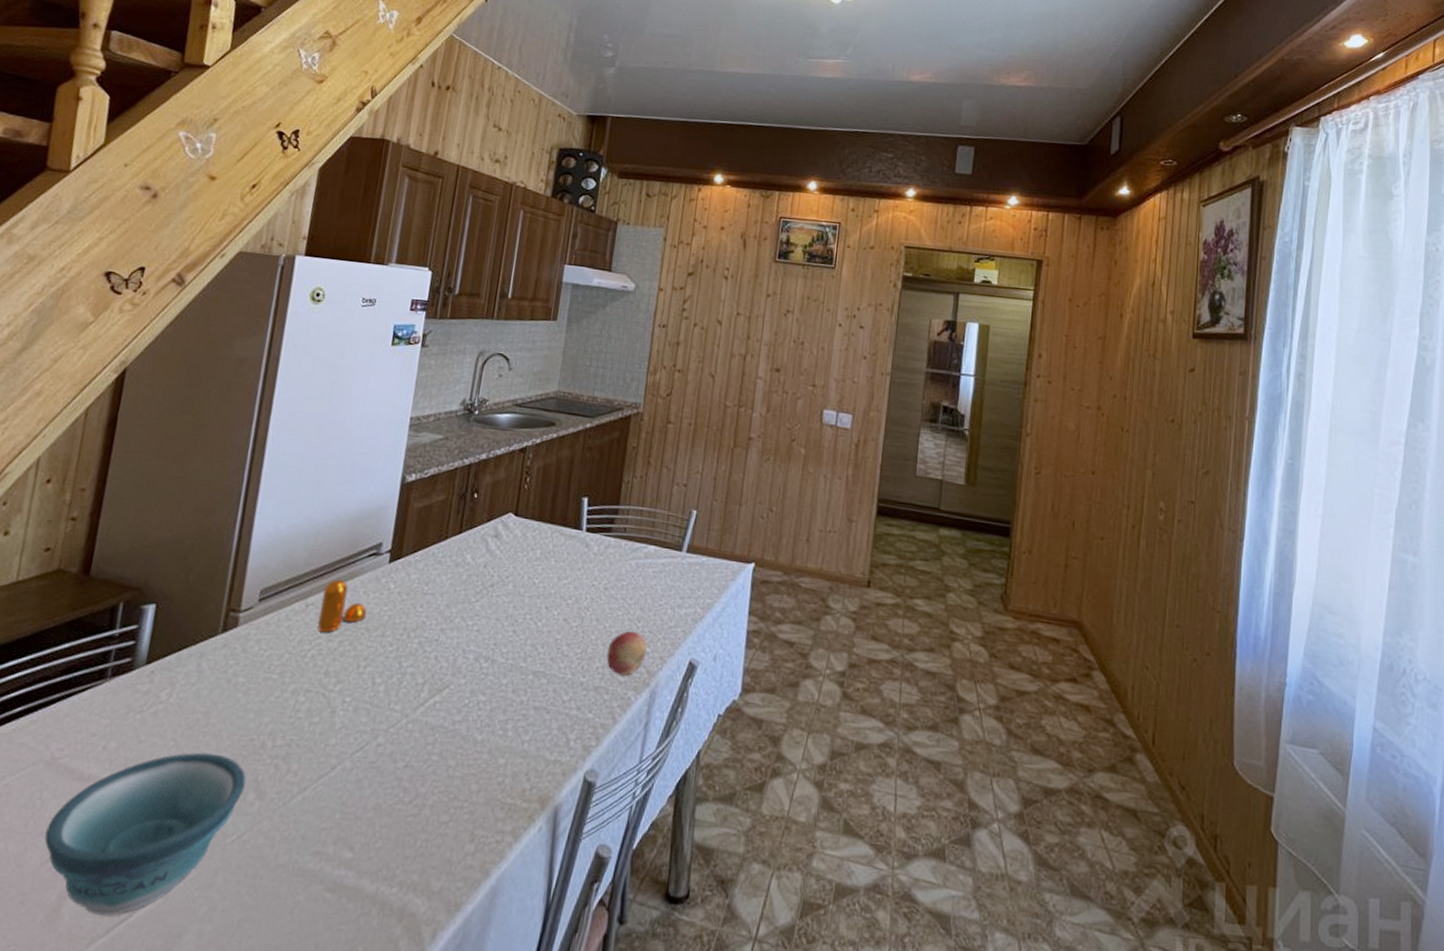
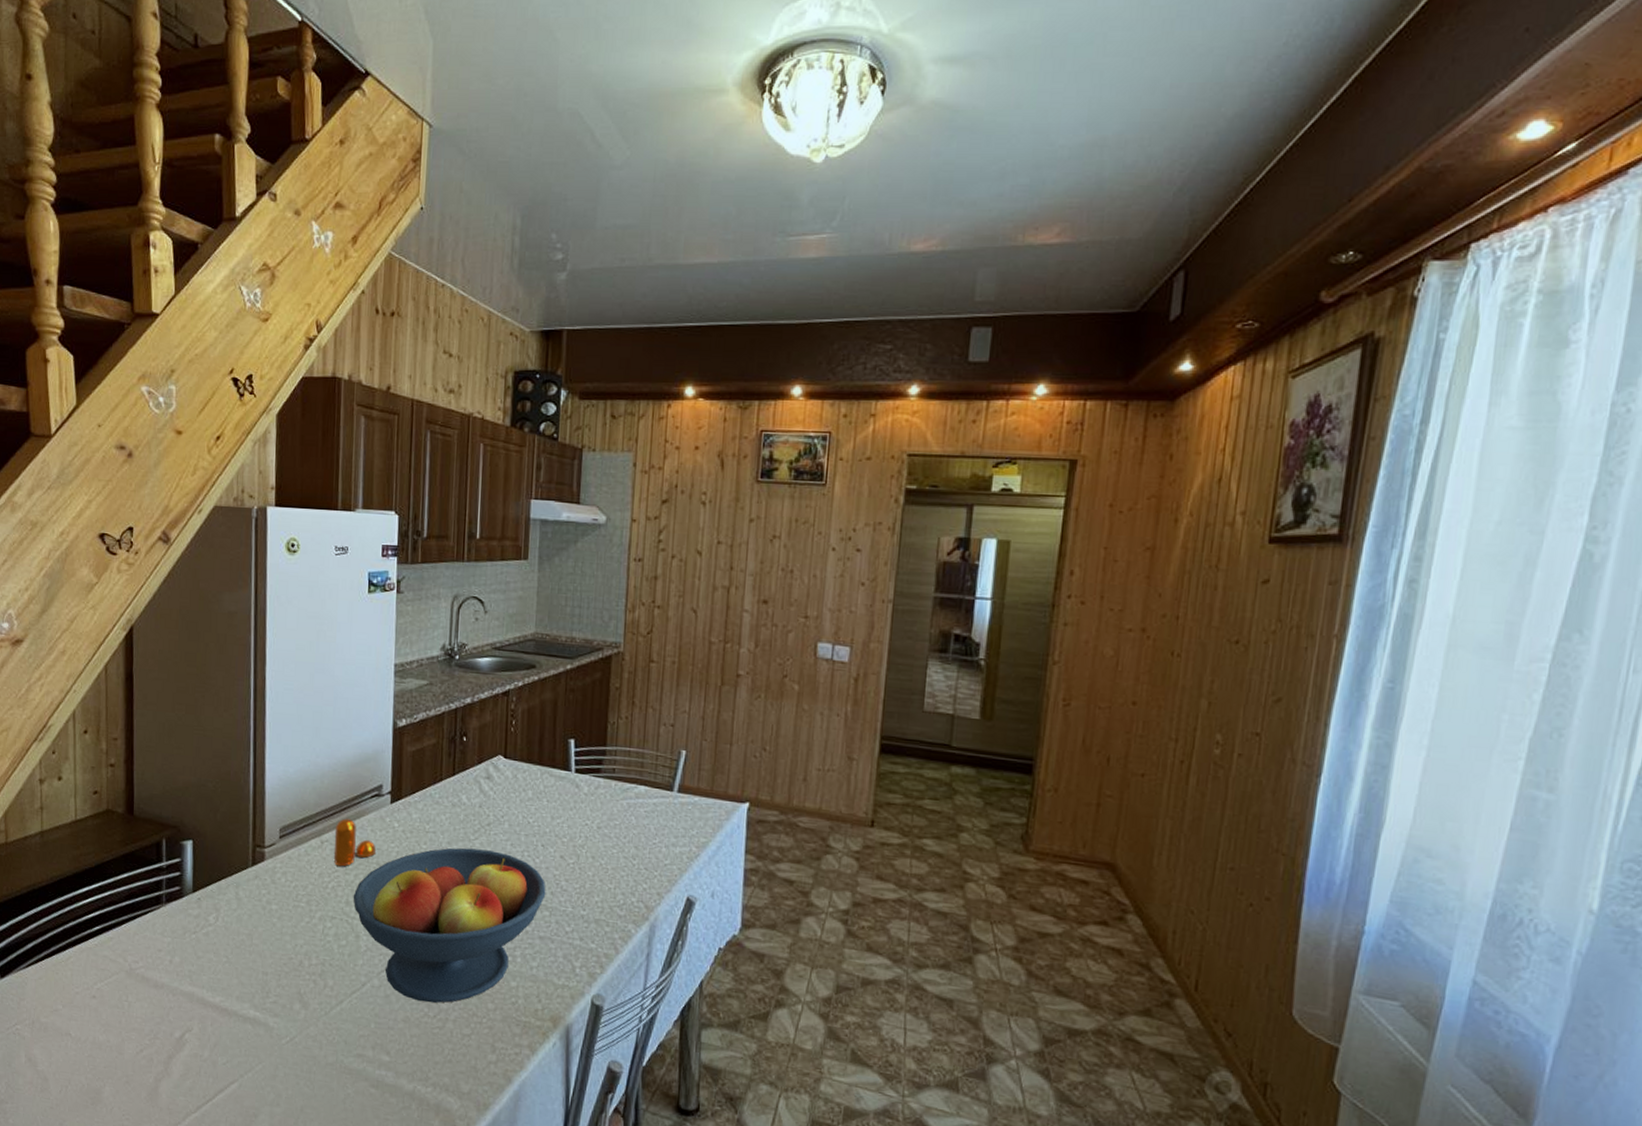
bowl: present [44,752,246,916] -> none [136,968,291,1097]
fruit bowl: none [333,610,546,787] -> present [353,847,546,1004]
fruit: present [606,631,647,676] -> none [604,868,644,910]

